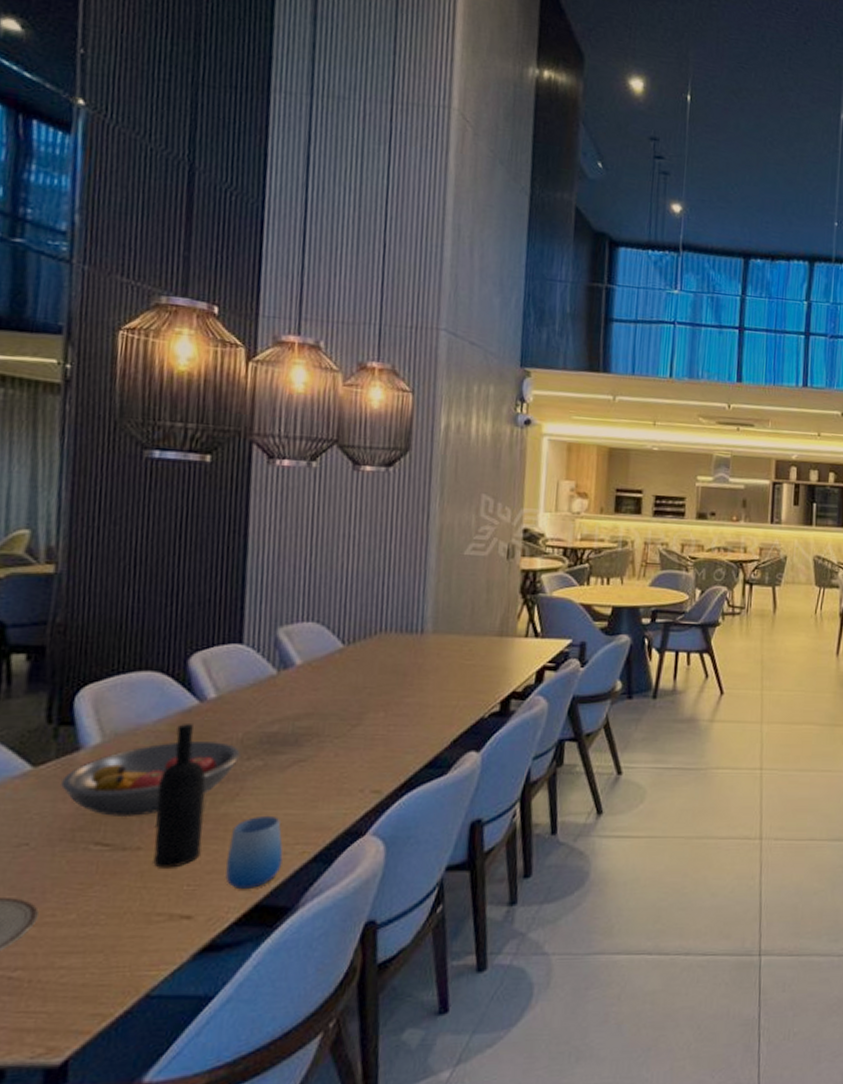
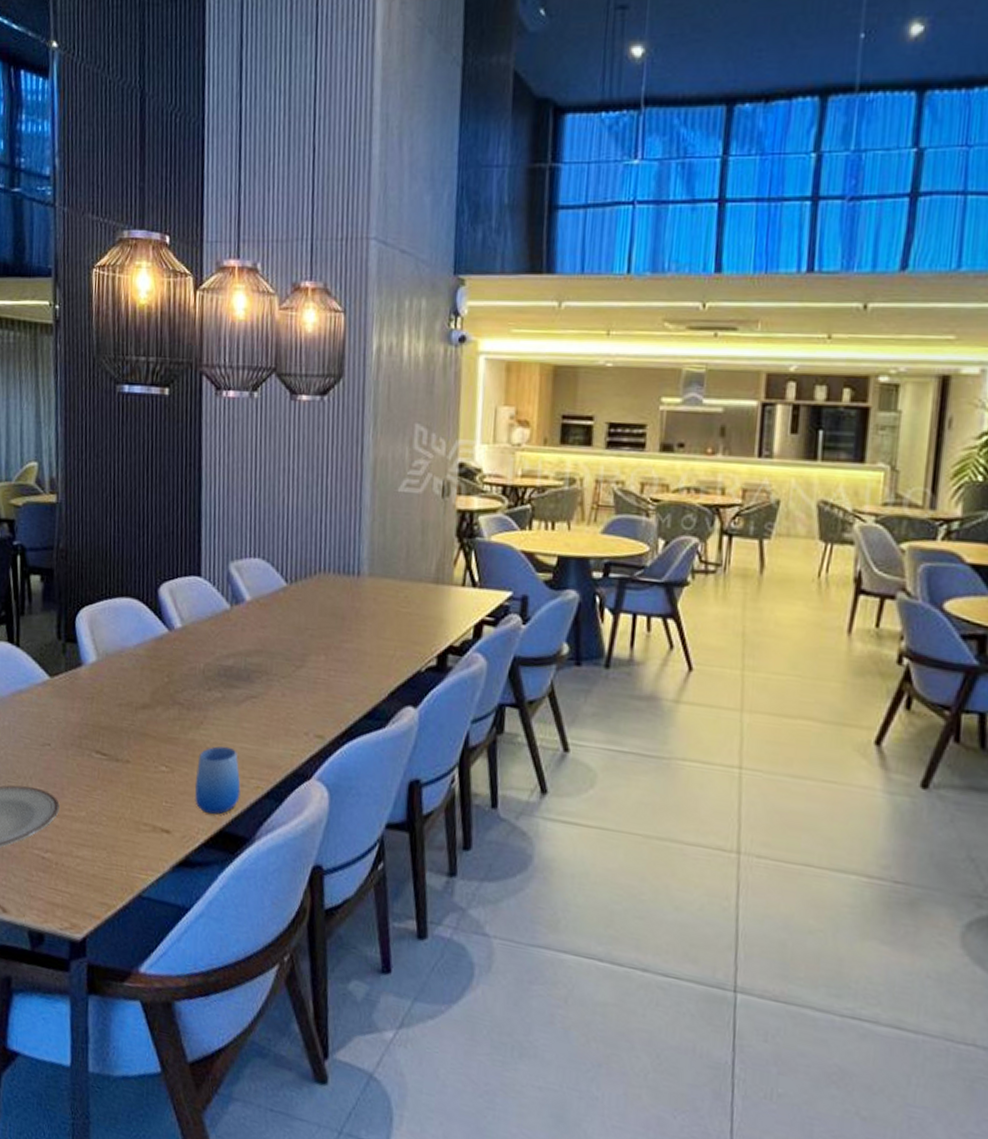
fruit bowl: present [61,741,240,816] -> none [70,666,203,732]
wine bottle: present [153,724,206,868] -> none [139,650,176,784]

